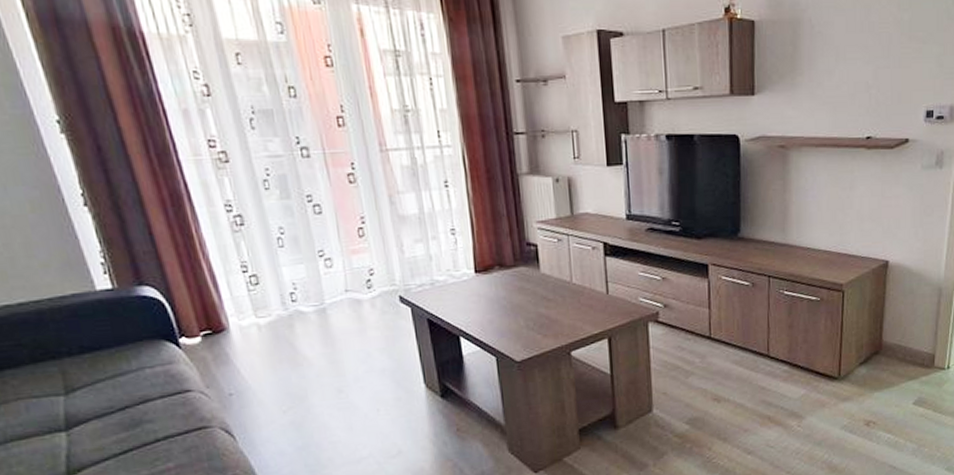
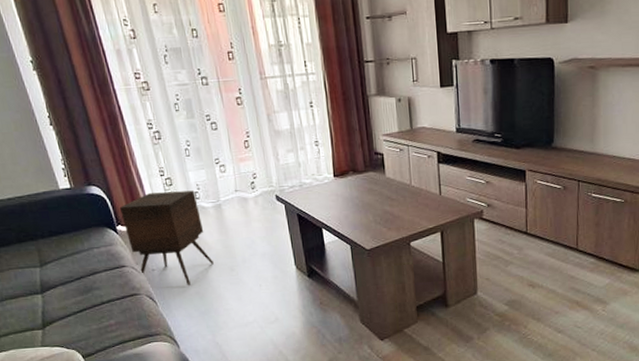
side table: none [183,291,315,414] -> present [119,190,214,286]

